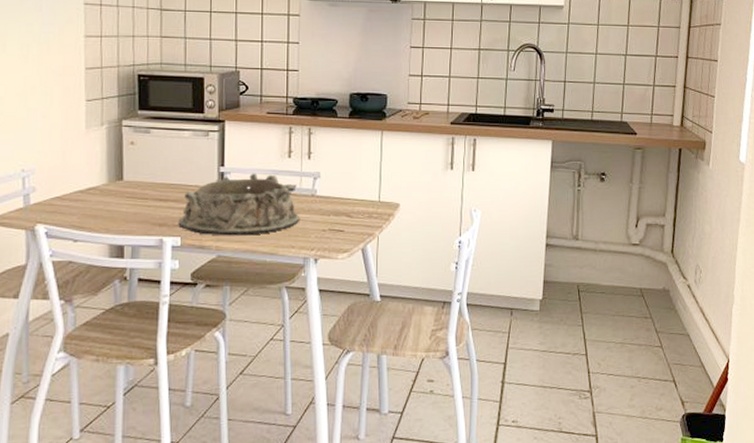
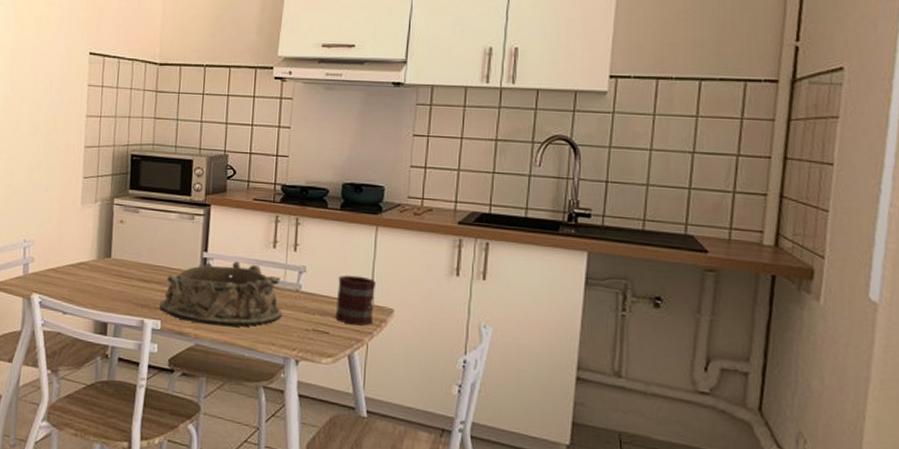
mug: none [348,177,384,221] -> present [335,275,377,326]

